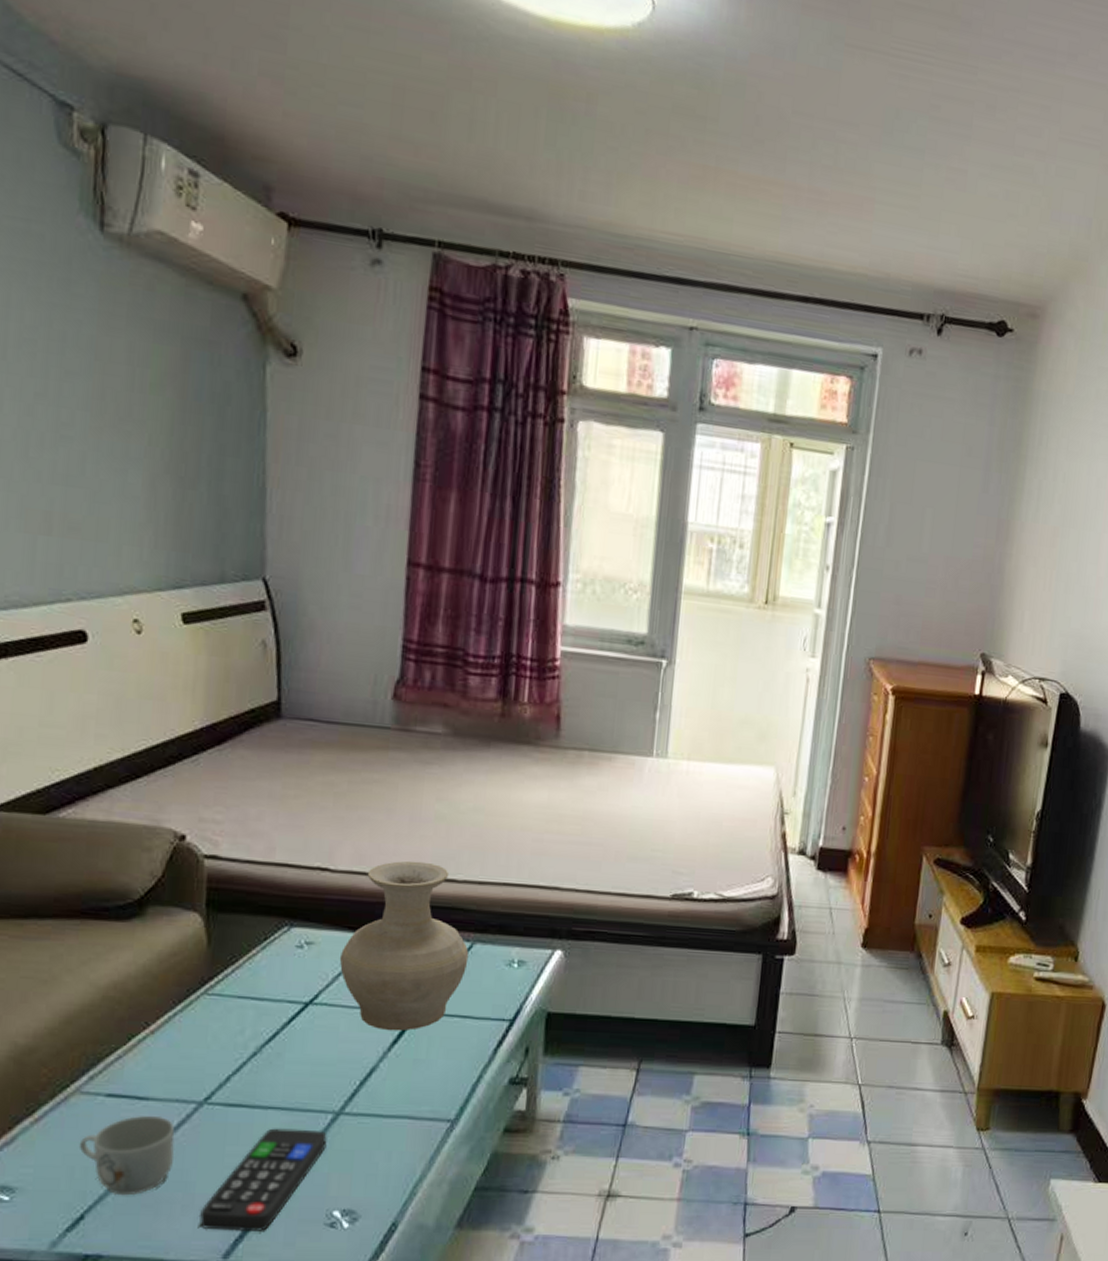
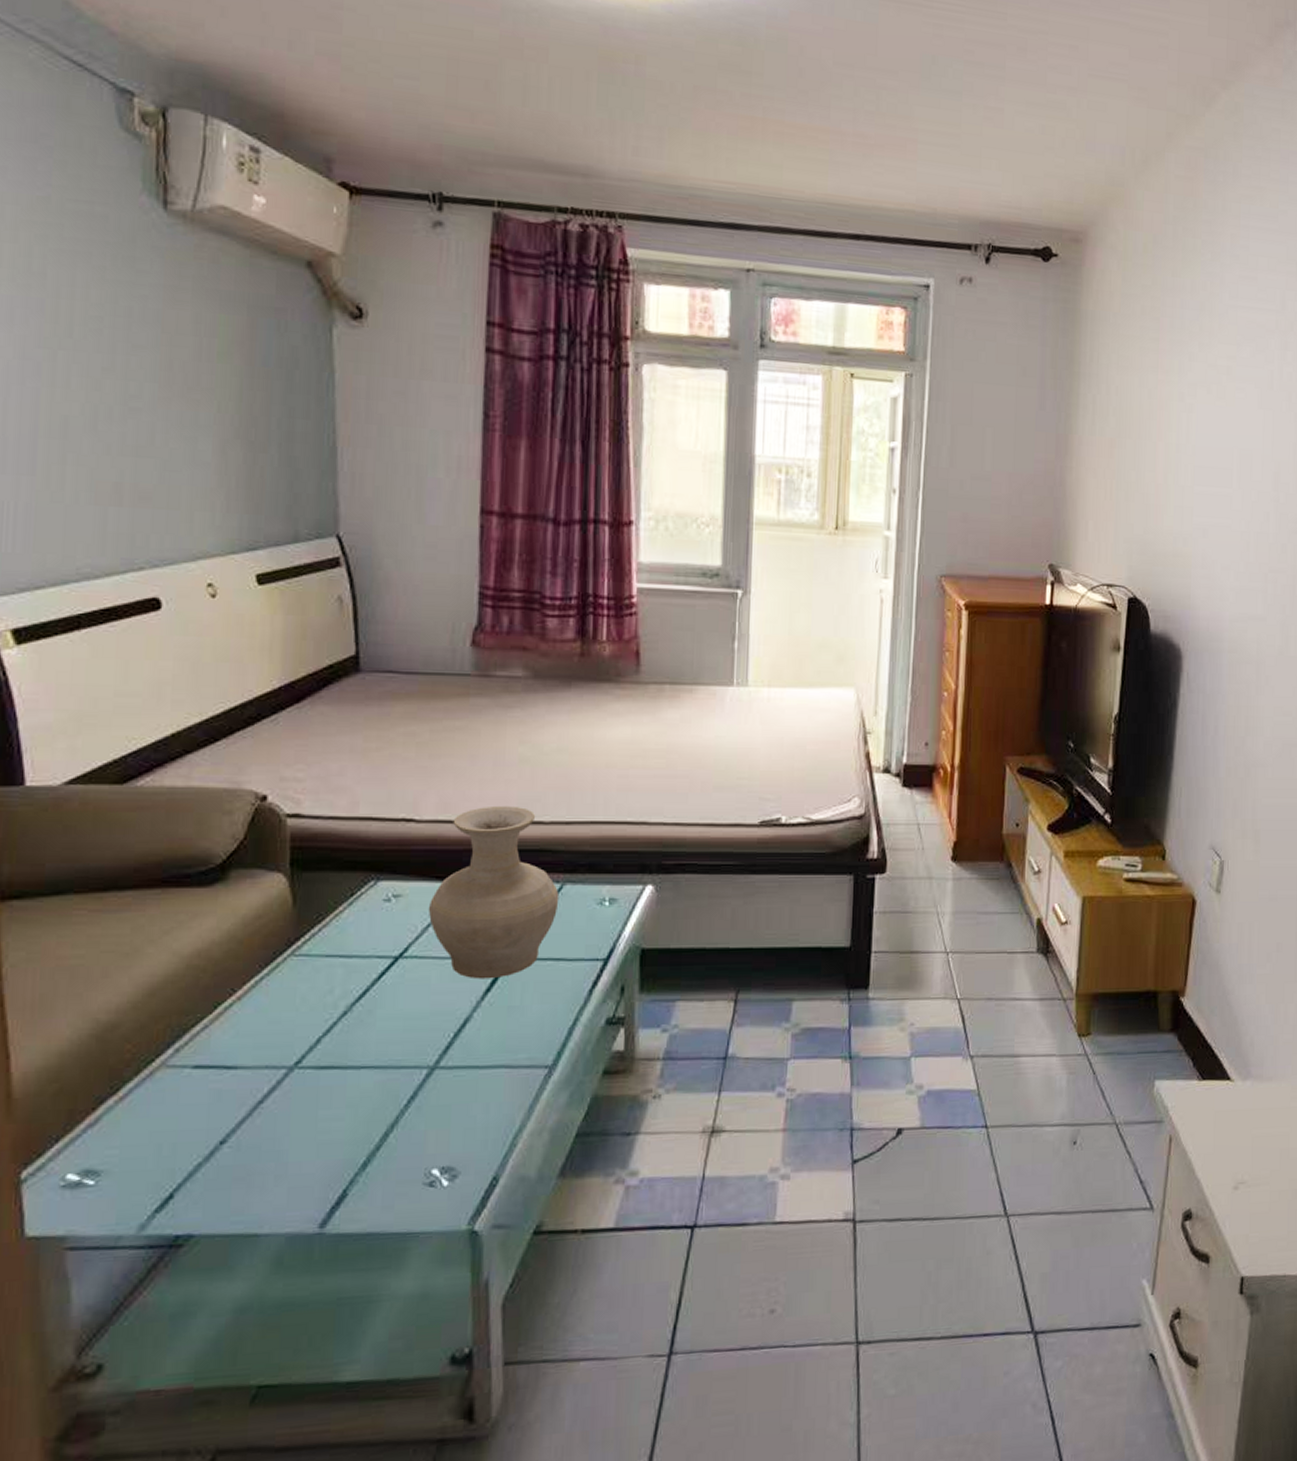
mug: present [78,1115,175,1196] -> none [166,1084,266,1171]
remote control: present [198,1128,327,1232] -> none [292,1086,423,1200]

